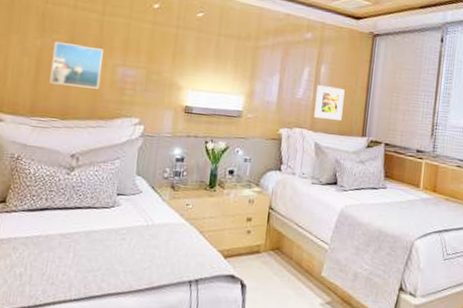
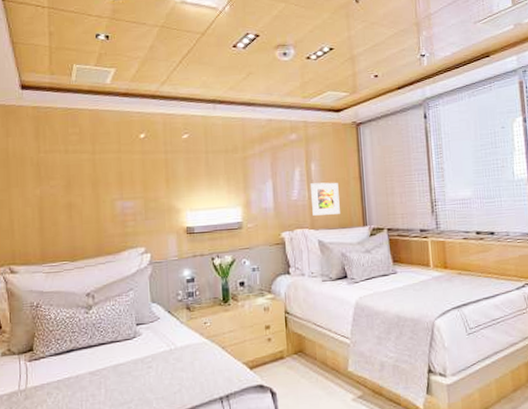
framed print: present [49,42,103,89] -> none [53,186,102,229]

